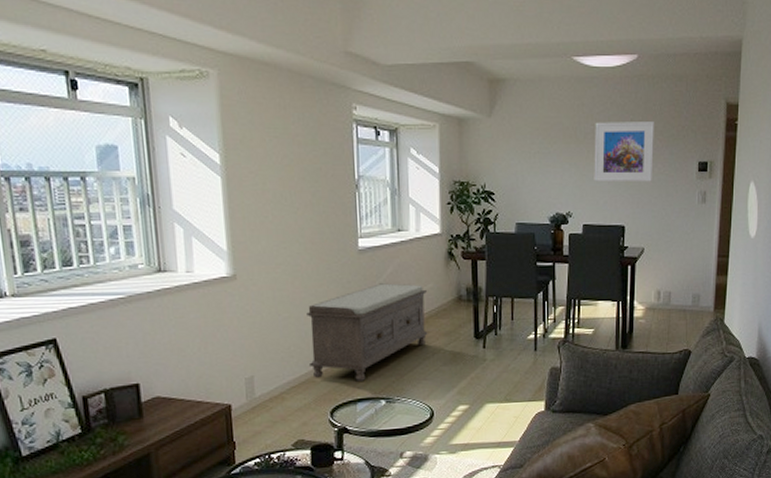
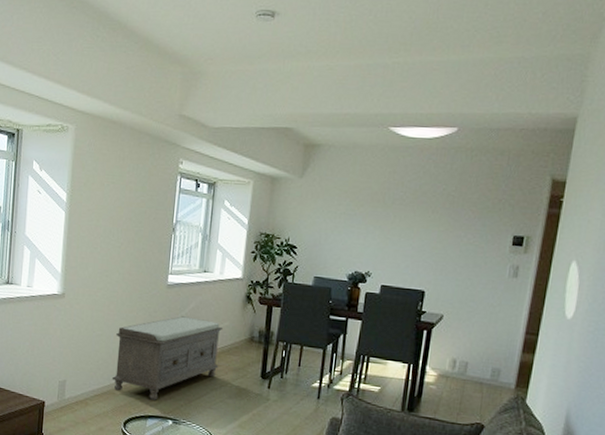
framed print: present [594,122,654,183] -> none [397,189,468,251]

